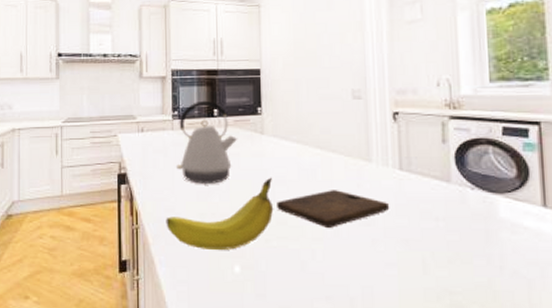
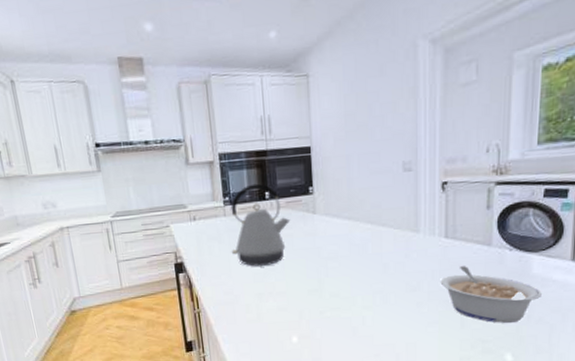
fruit: present [166,177,274,250] -> none [225,254,327,325]
cutting board: present [277,190,390,228] -> none [330,261,435,296]
legume: none [397,202,513,273] -> present [440,266,542,323]

